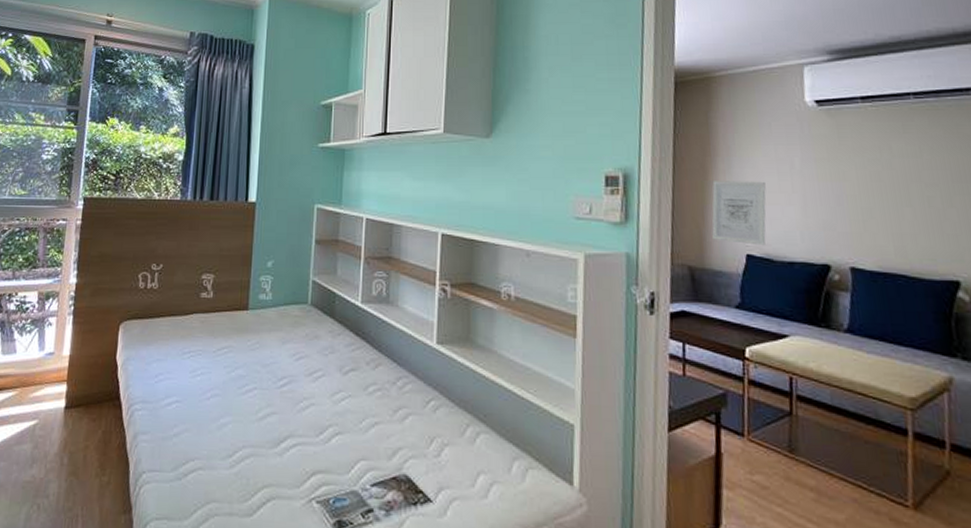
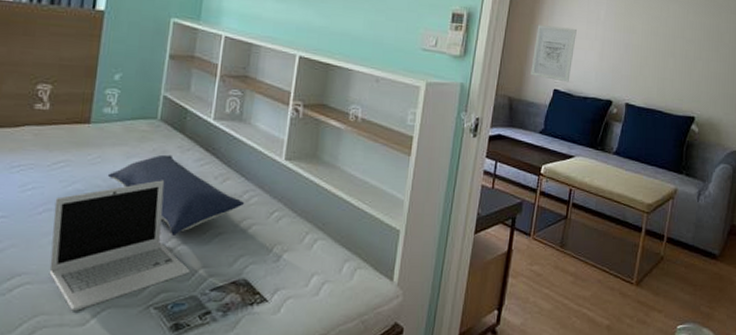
laptop: none [218,366,350,501] -> present [49,180,191,312]
pillow: none [265,339,399,424] -> present [107,154,245,235]

